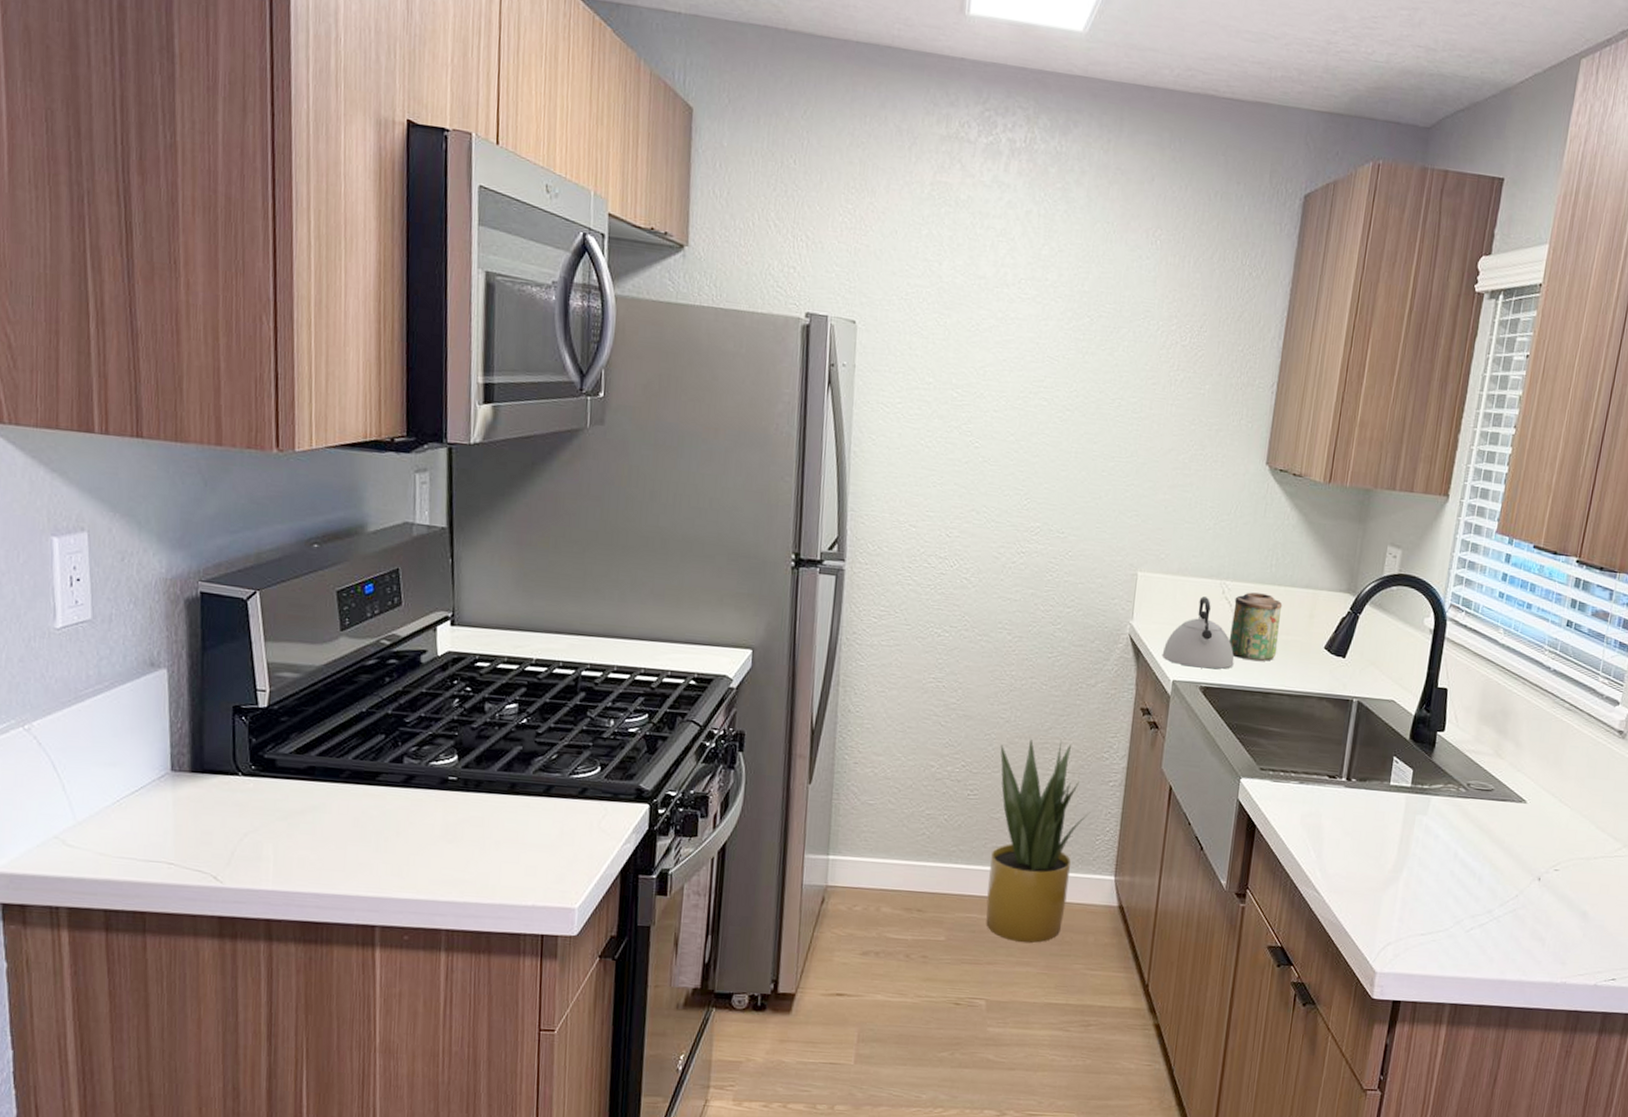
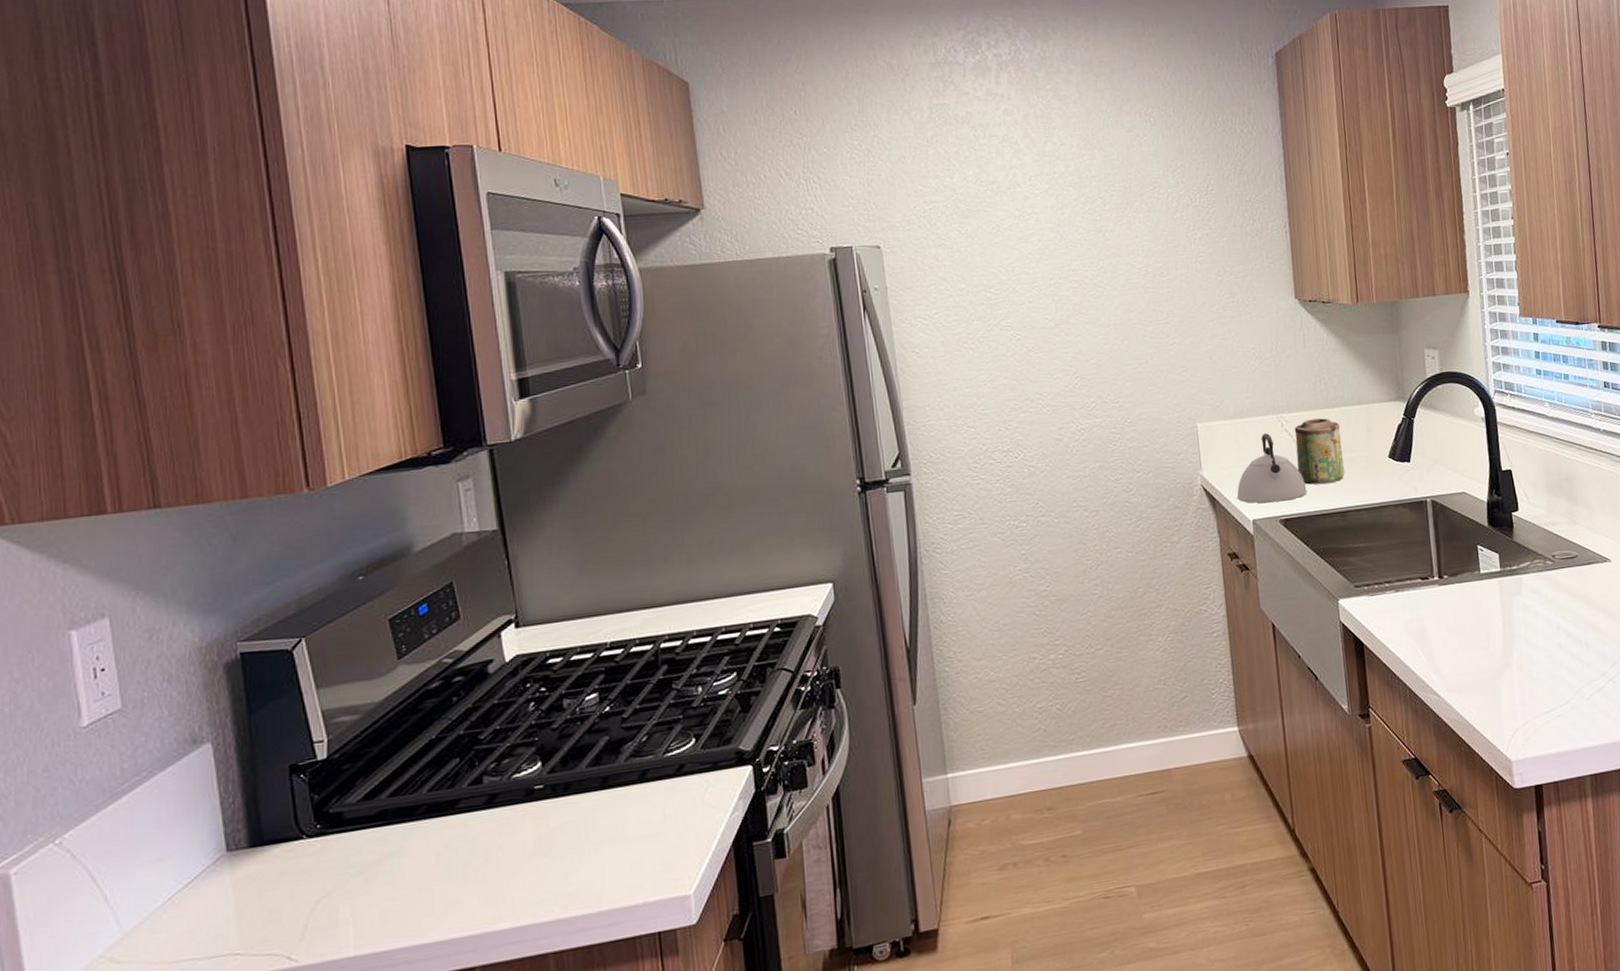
planter: present [986,739,1091,943] -> none [1098,602,1201,818]

